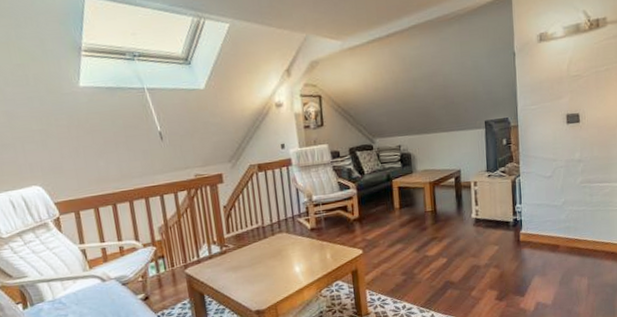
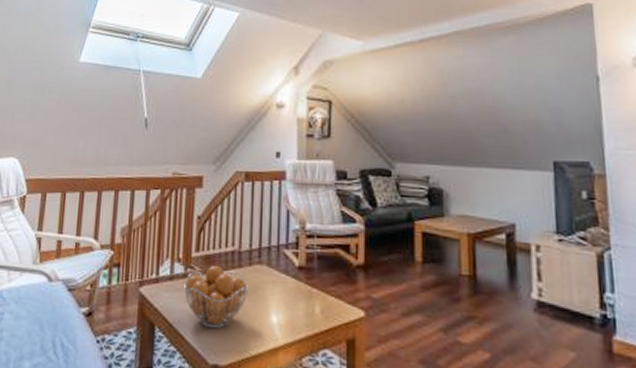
fruit basket: none [222,240,275,287] -> present [184,265,248,329]

